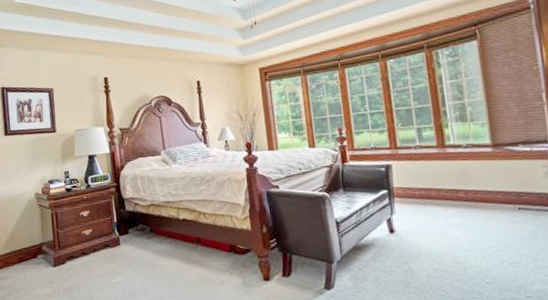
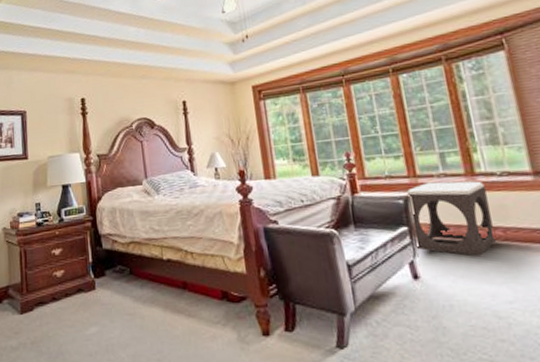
footstool: none [388,152,458,213] -> present [406,181,496,255]

